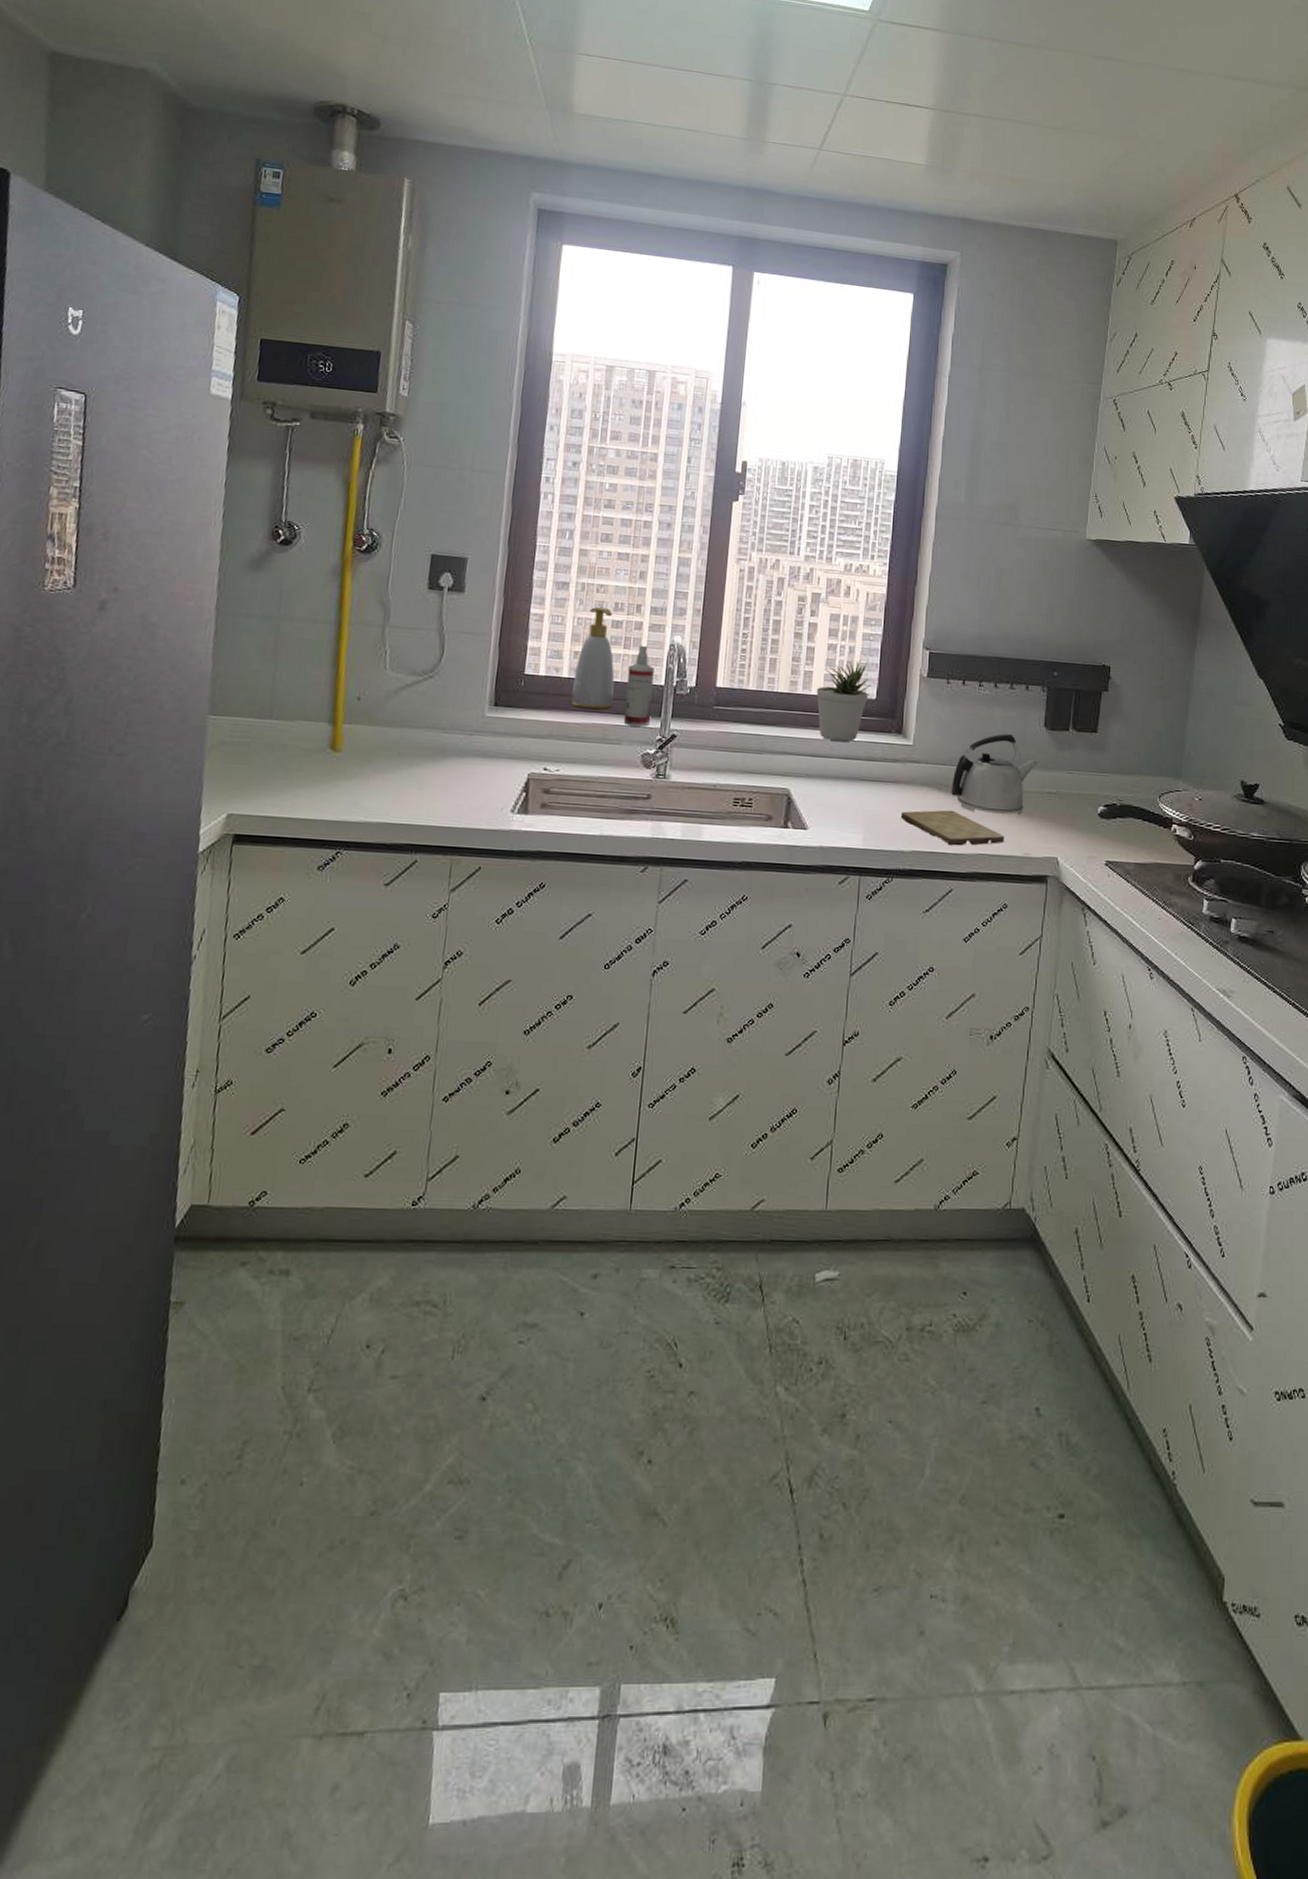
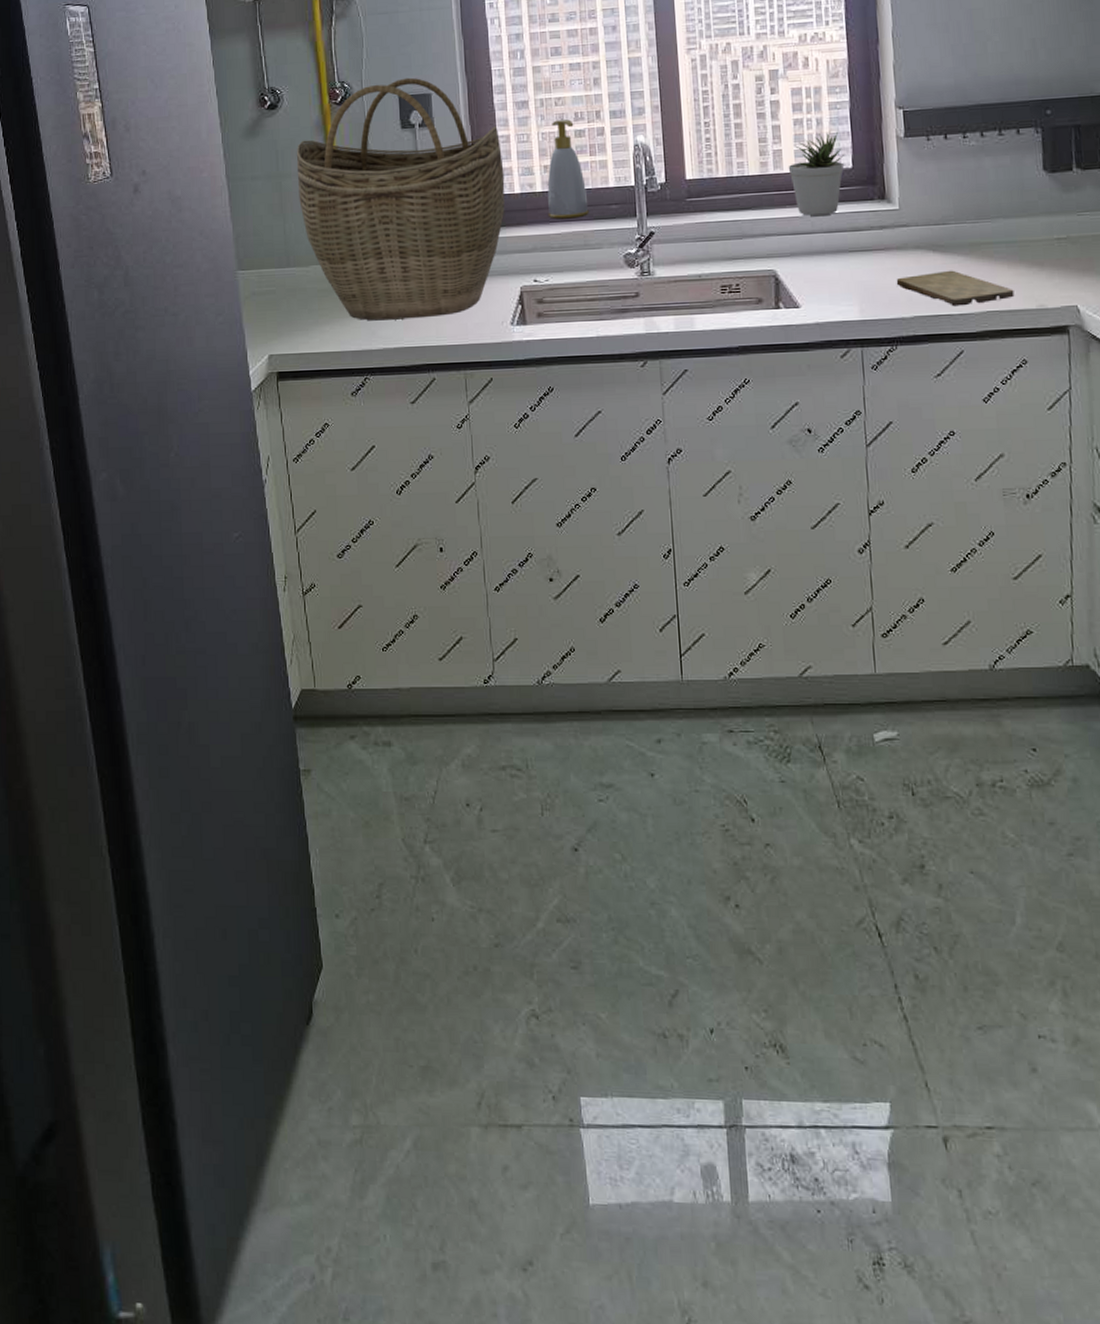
woven basket: none [297,537,533,795] -> present [296,77,505,321]
spray bottle: present [623,645,654,727] -> none [598,149,627,229]
kettle: present [951,734,1039,815] -> none [947,183,1042,269]

